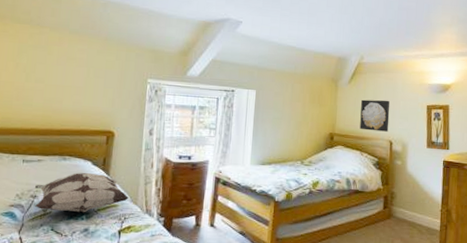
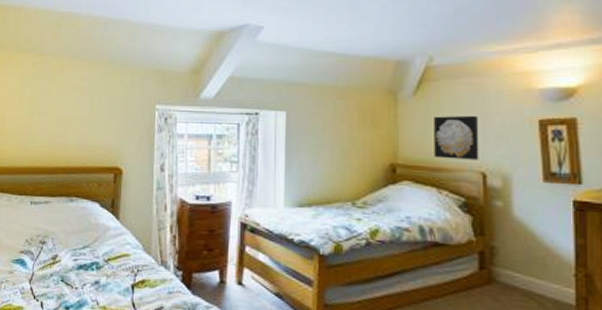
decorative pillow: present [34,172,130,213] -> none [43,215,142,263]

